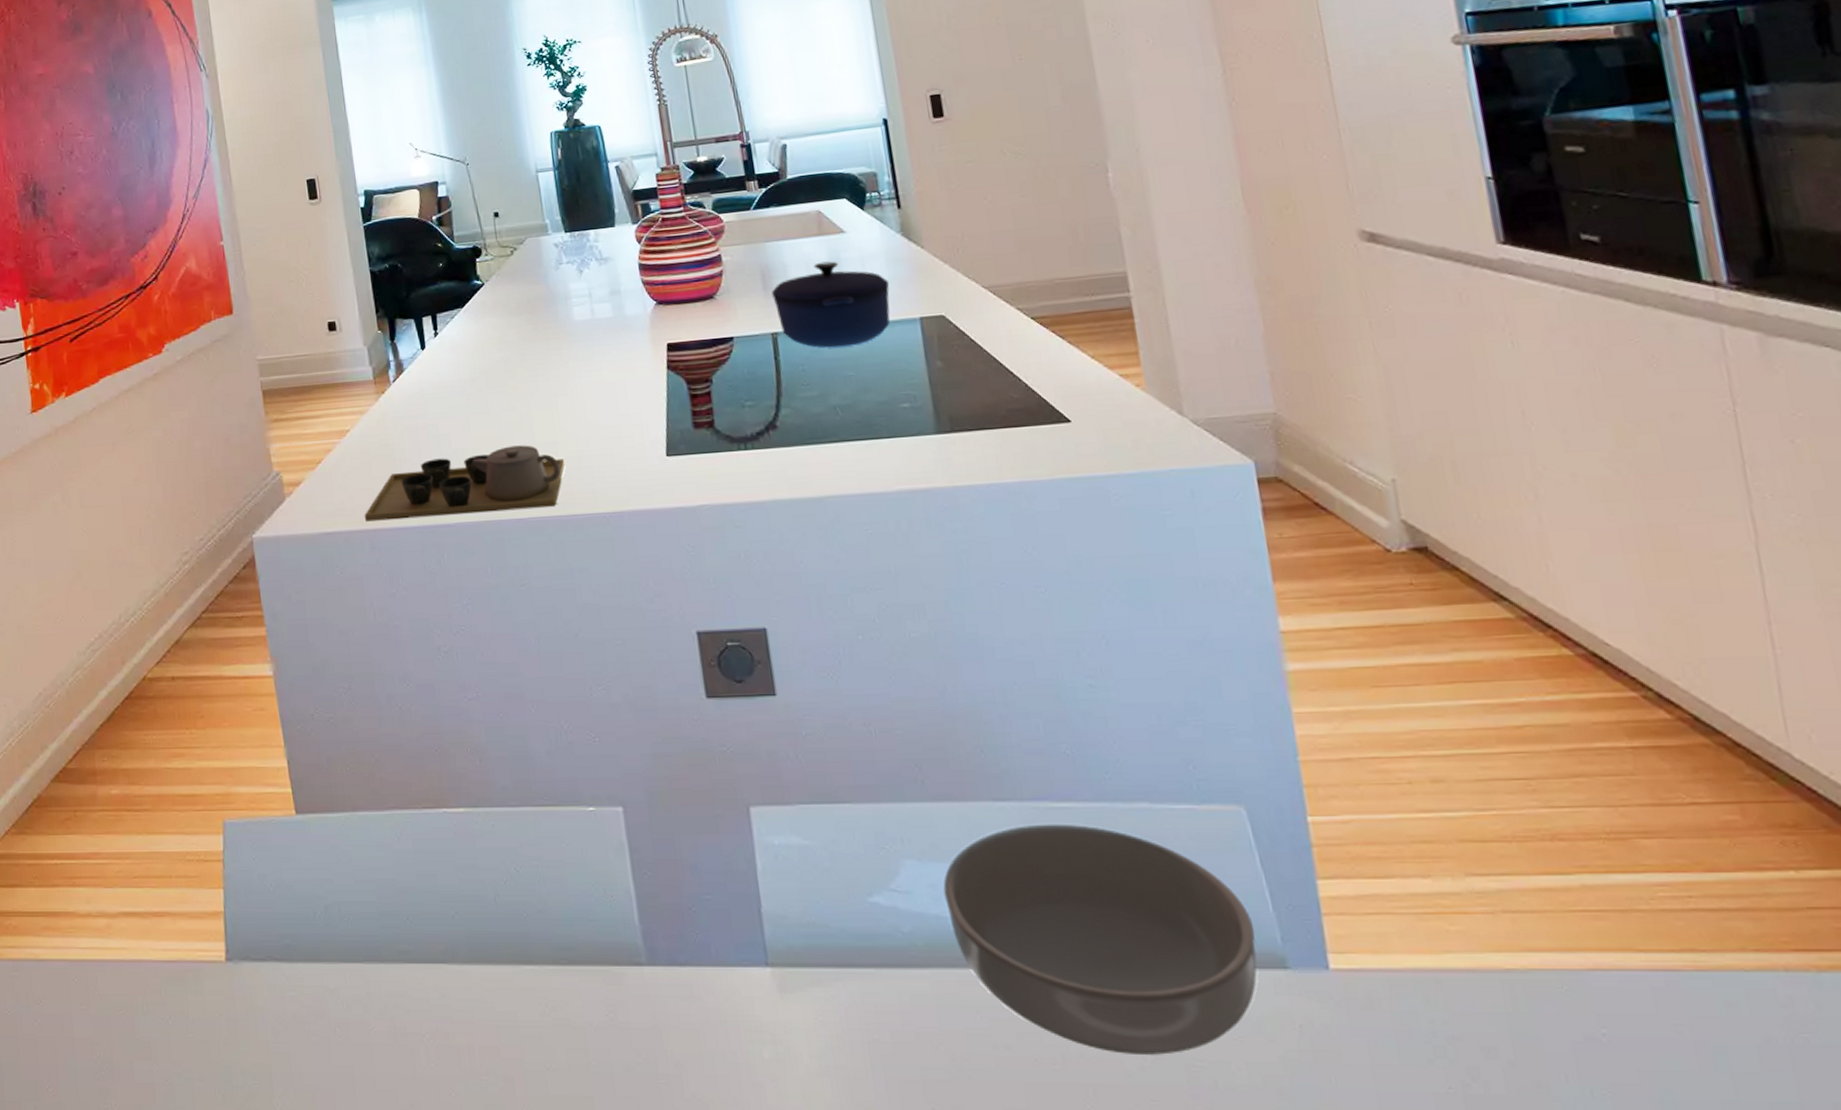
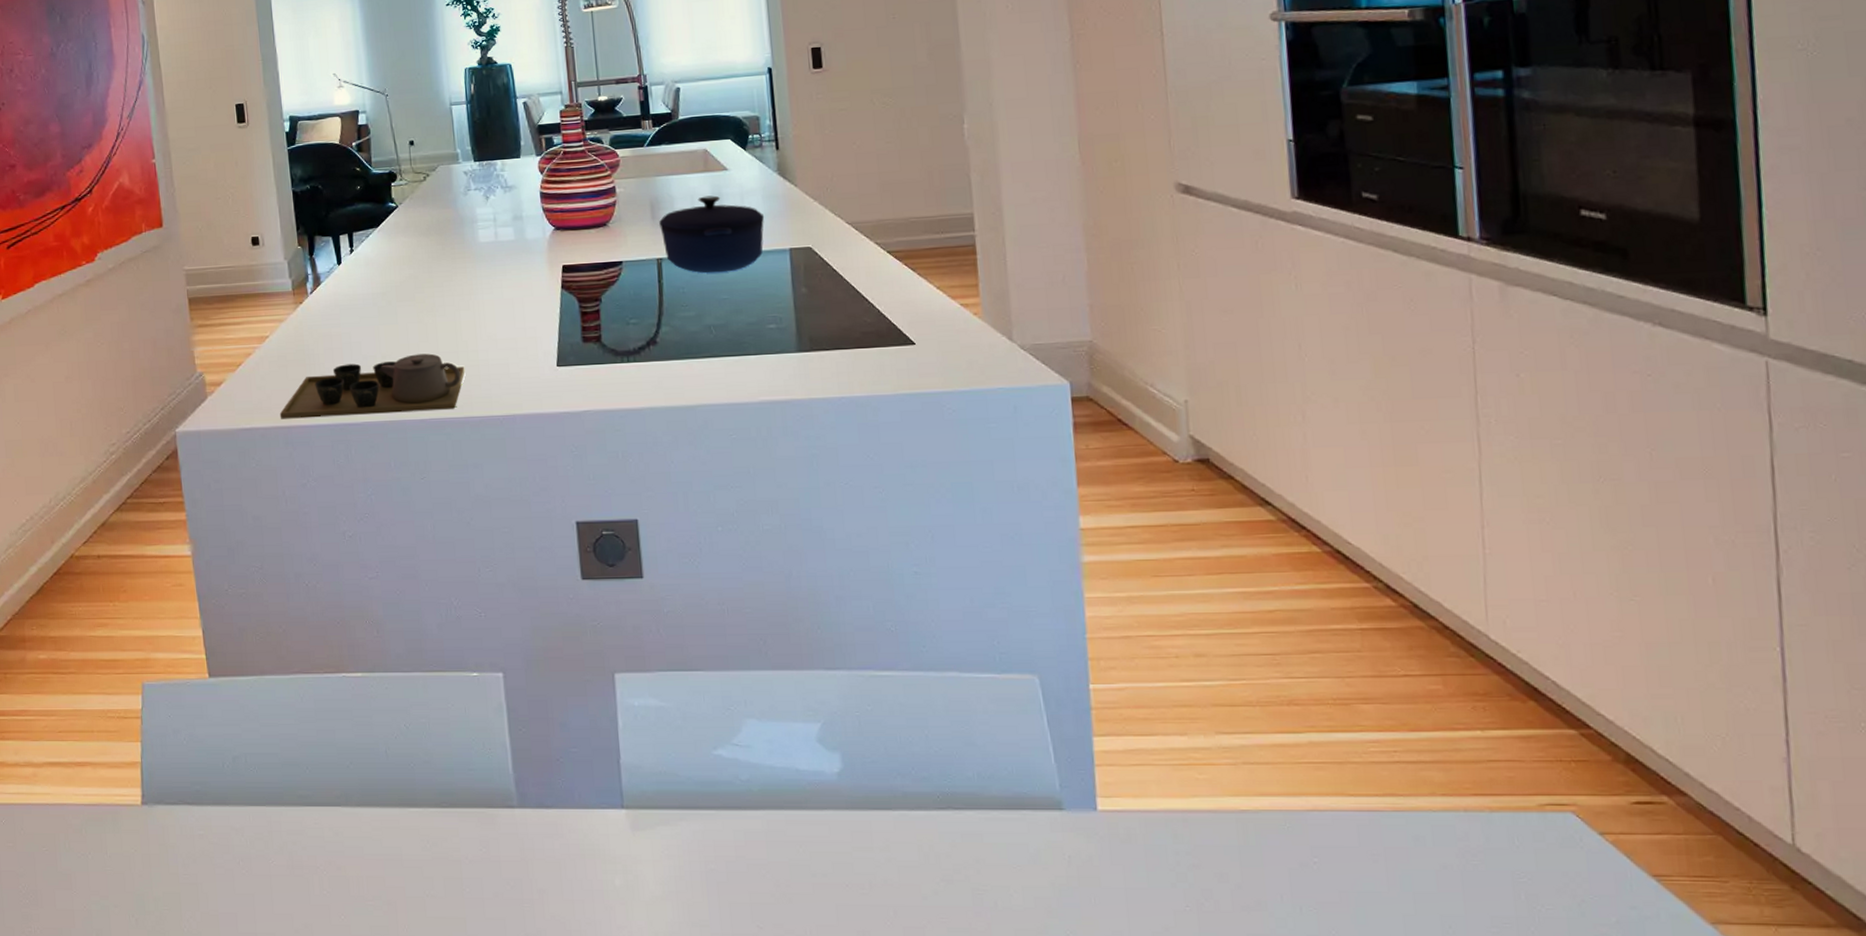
bowl: present [943,823,1257,1055] -> none [778,689,1039,881]

